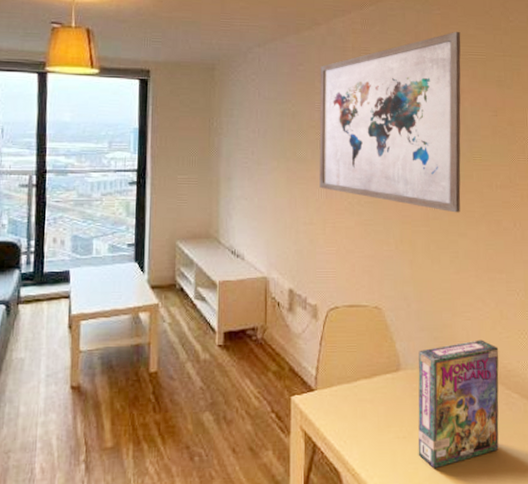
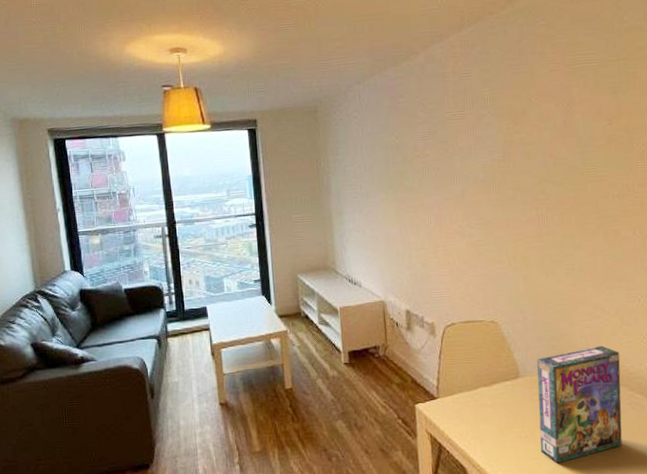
wall art: present [319,31,461,213] -> none [421,40,575,227]

